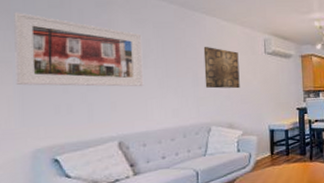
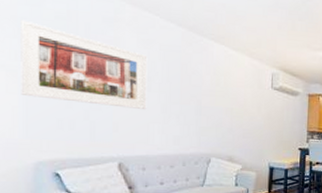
wall art: present [203,47,240,89] -> none [208,75,244,122]

